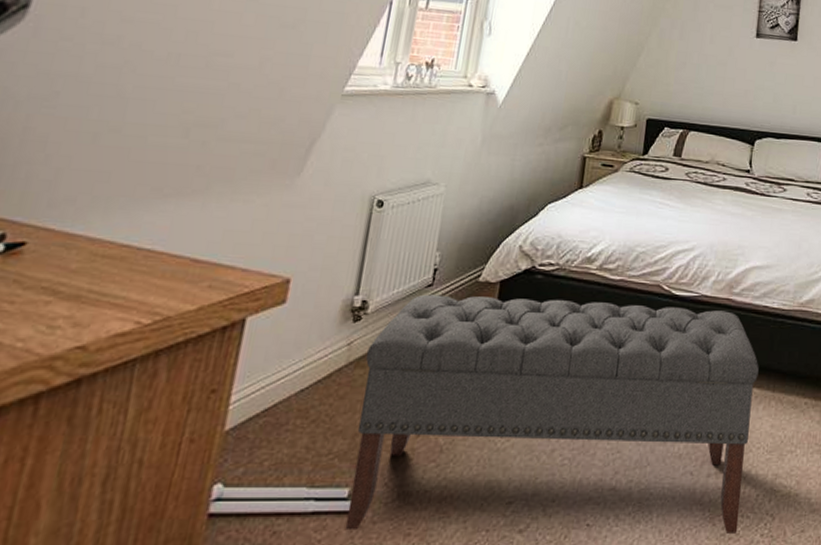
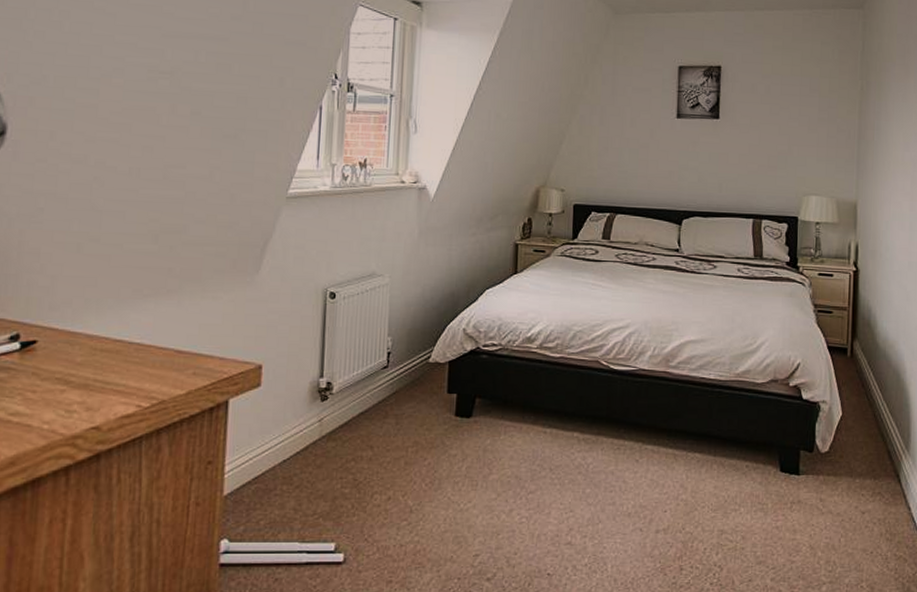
bench: present [345,294,759,535] -> none [335,375,699,583]

